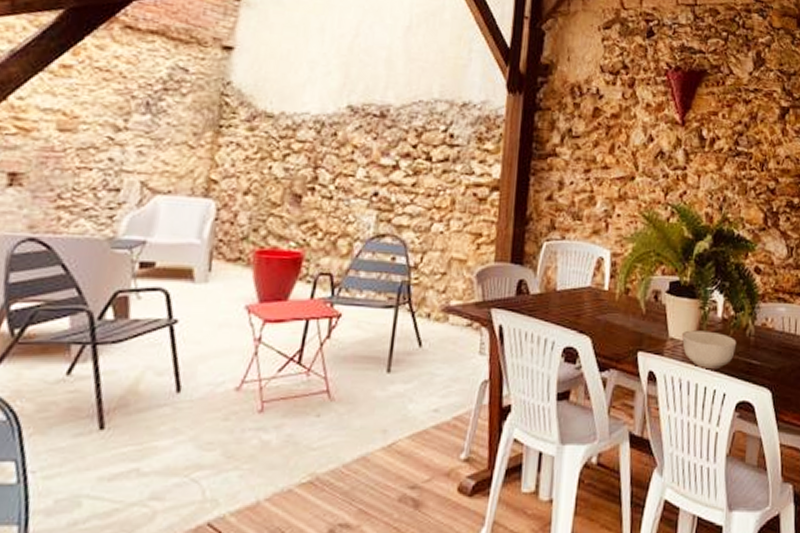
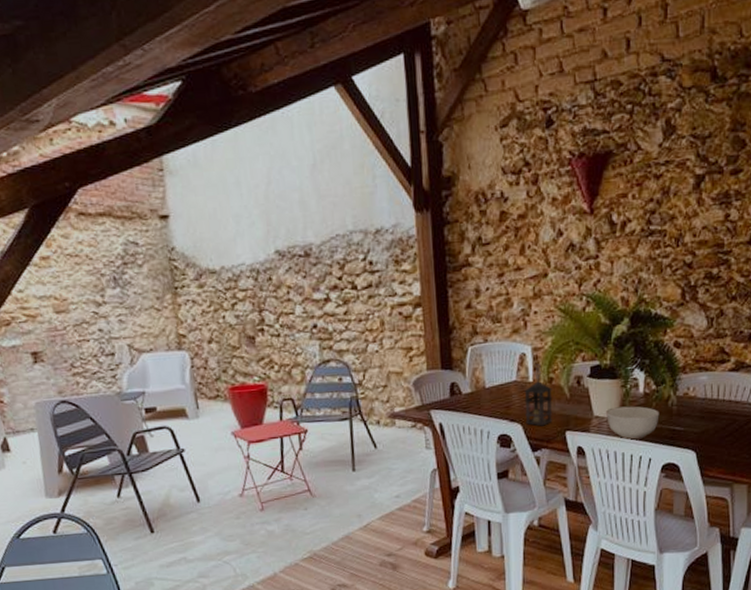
lantern: none [595,271,628,343] -> present [524,364,553,426]

